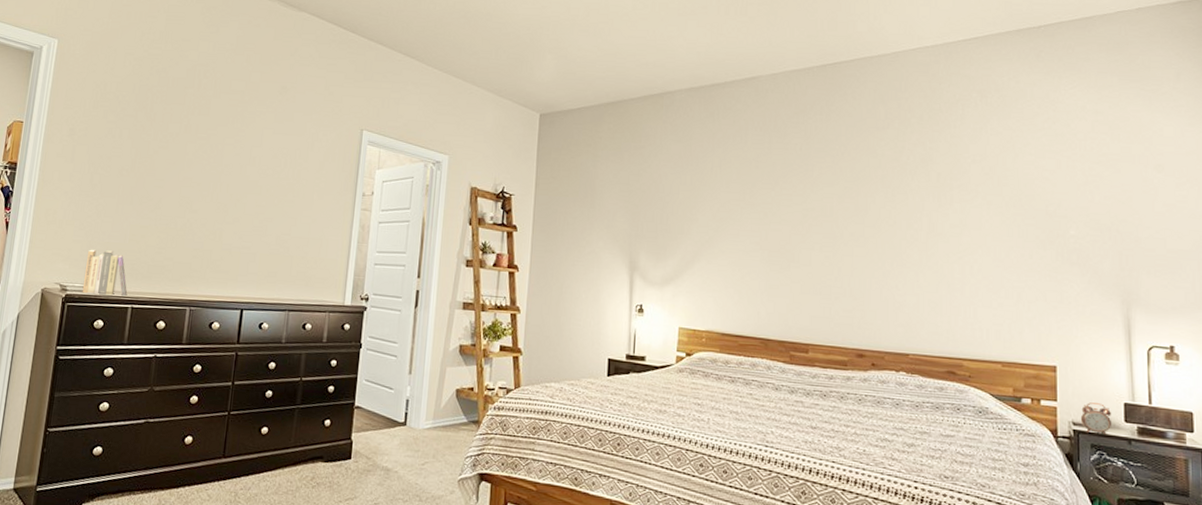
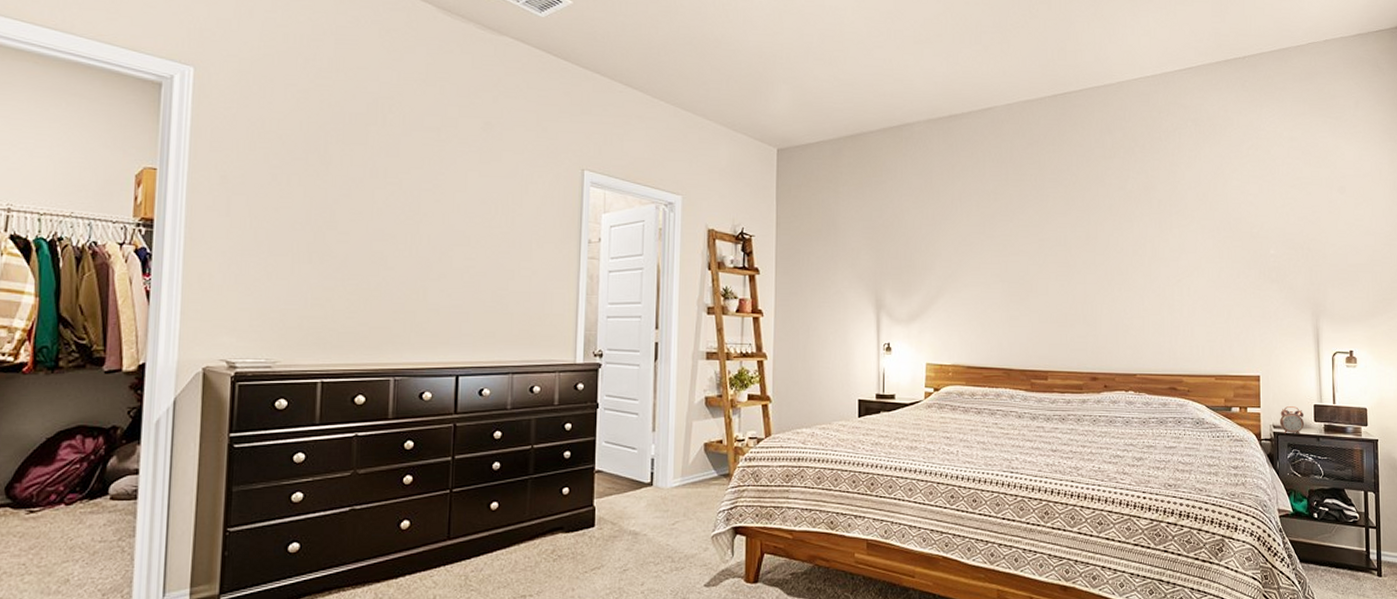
books: present [82,249,127,297] -> none [256,318,314,370]

